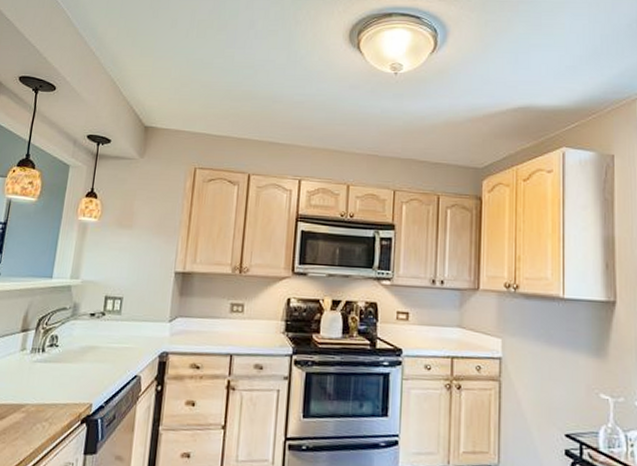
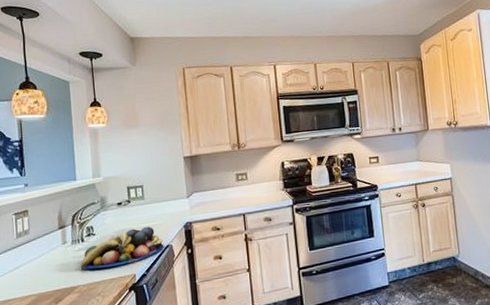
fruit bowl: none [34,347,132,390] -> present [81,226,164,270]

